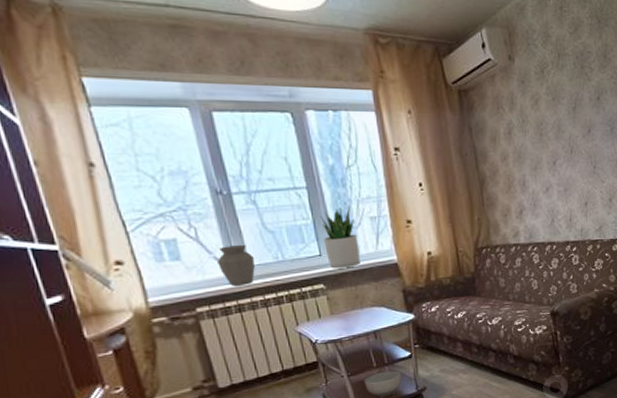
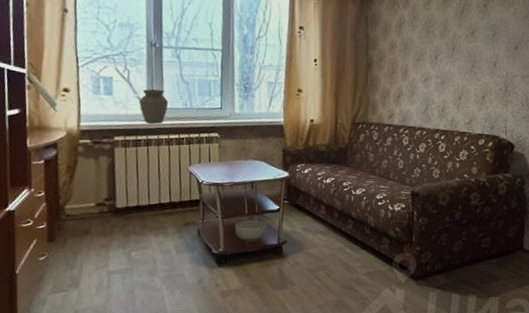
planter: present [320,206,360,269] -> none [226,70,254,123]

